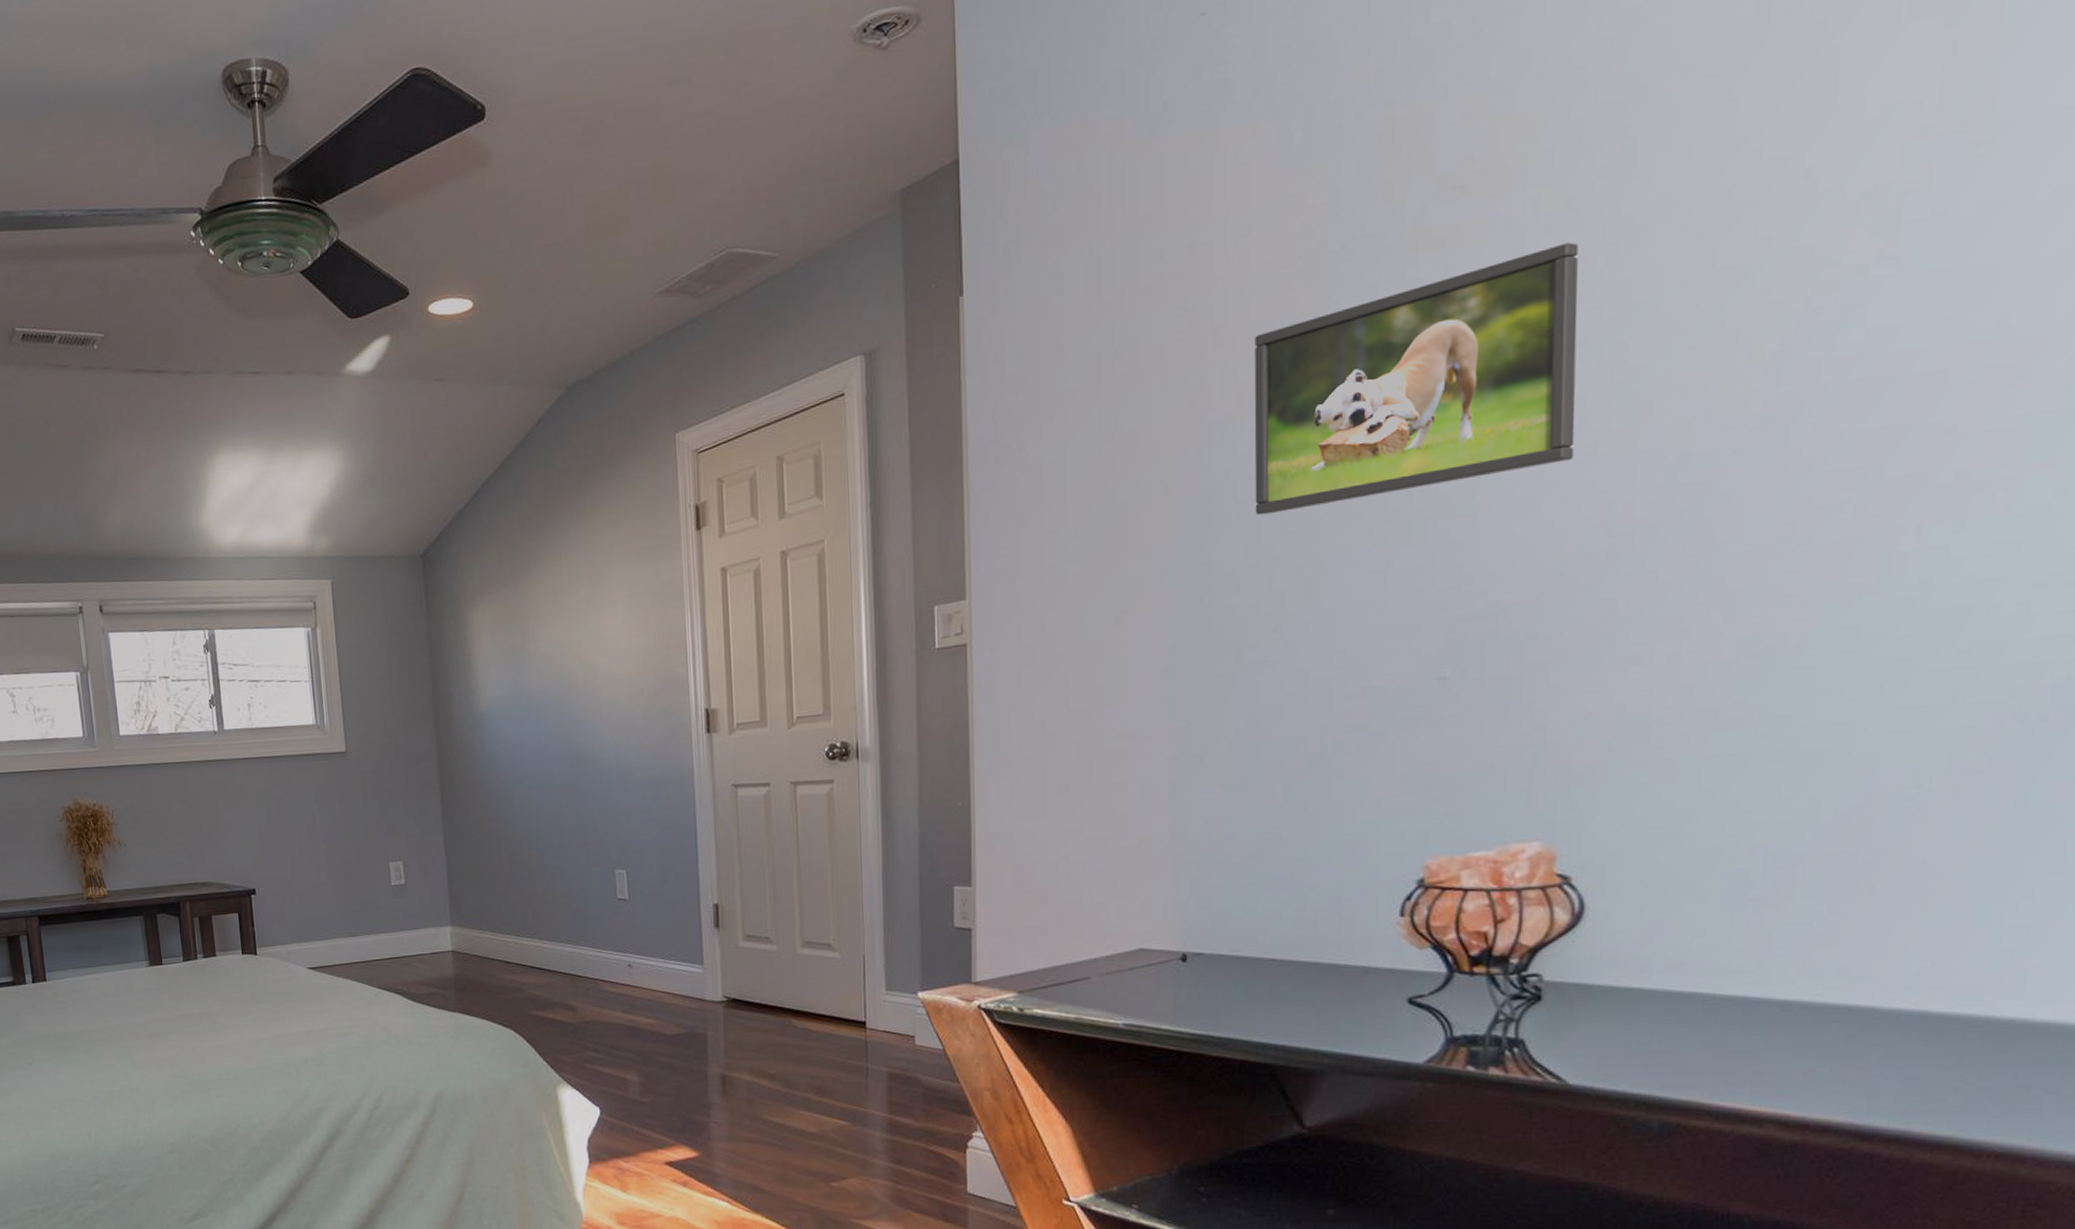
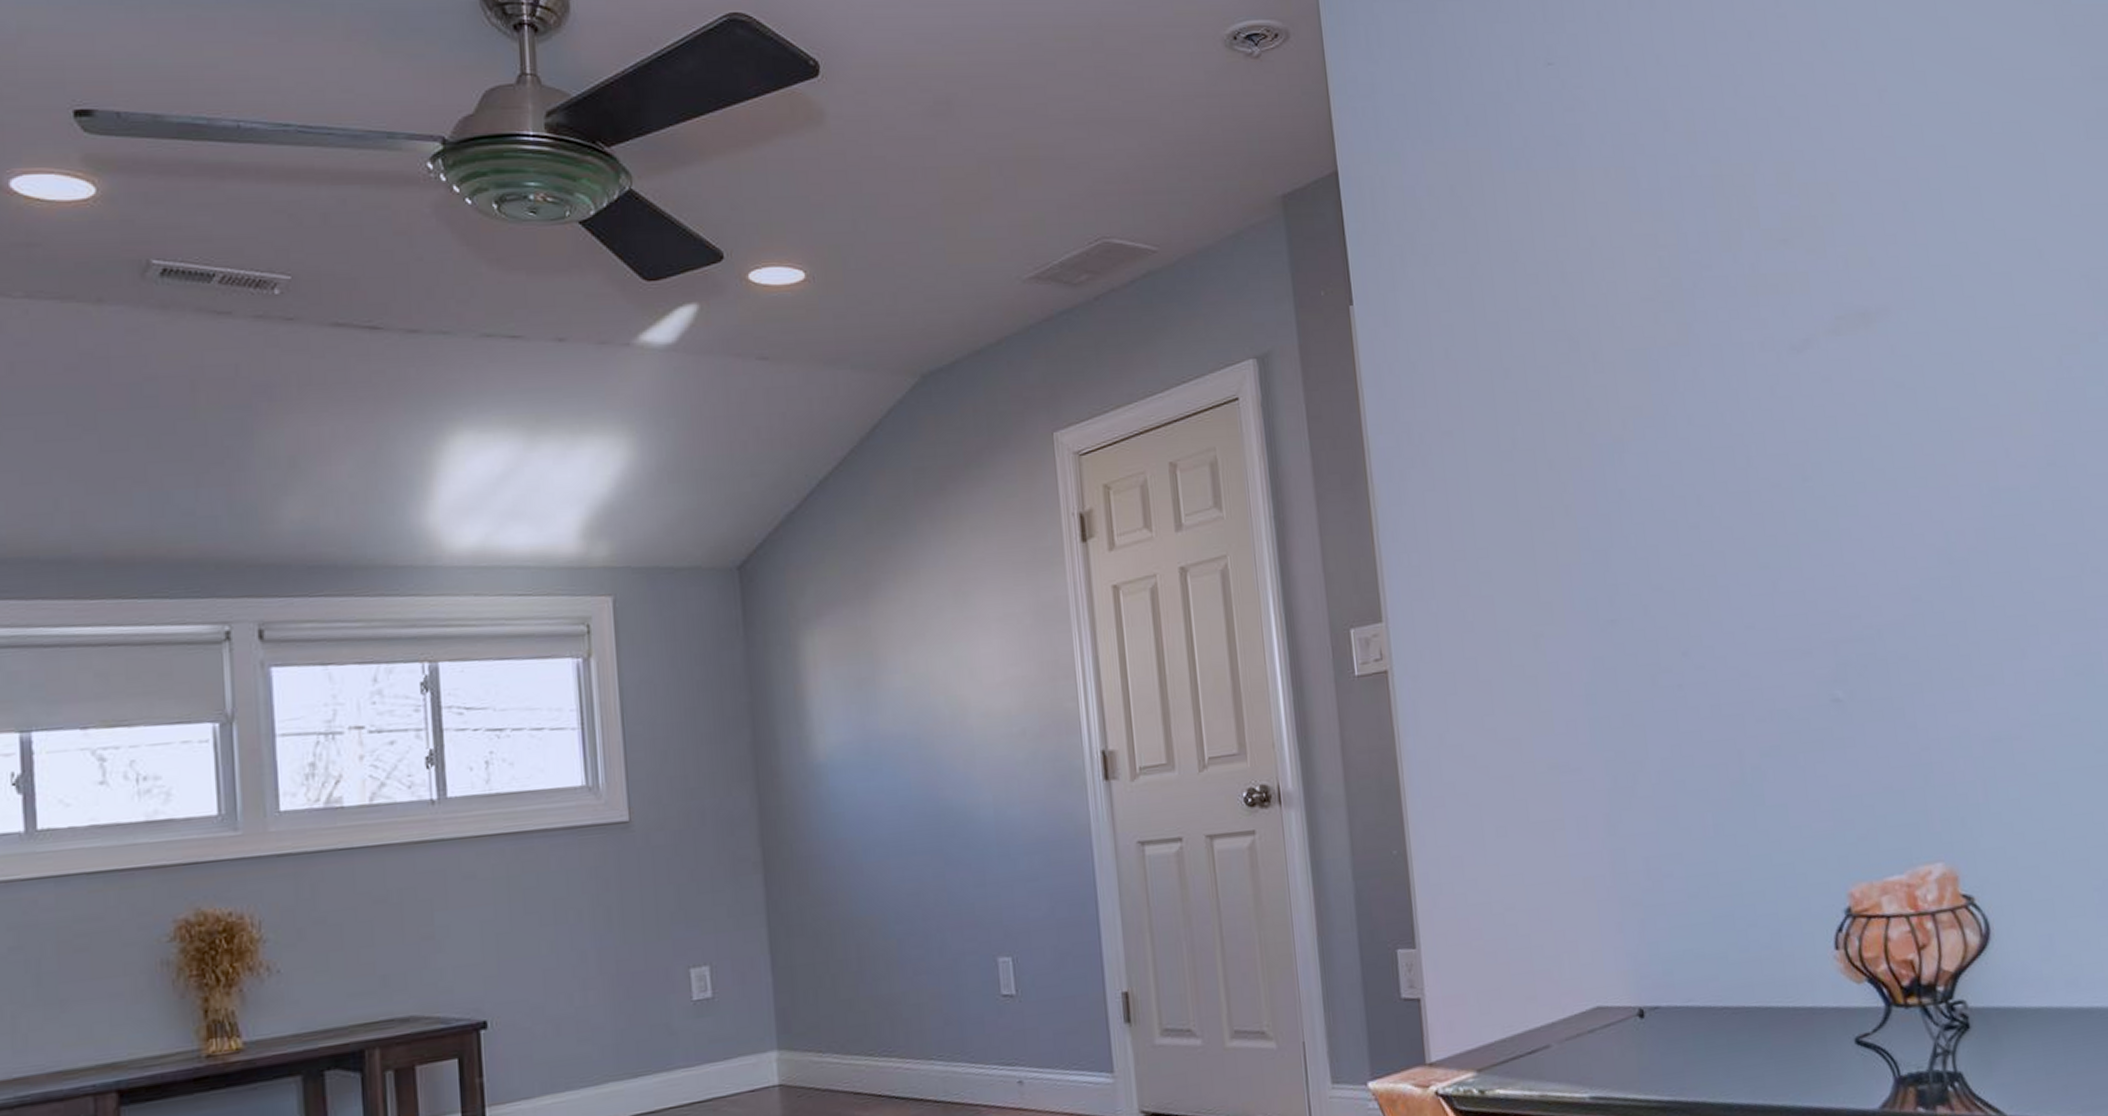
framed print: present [1254,242,1579,515] -> none [1630,296,1911,537]

